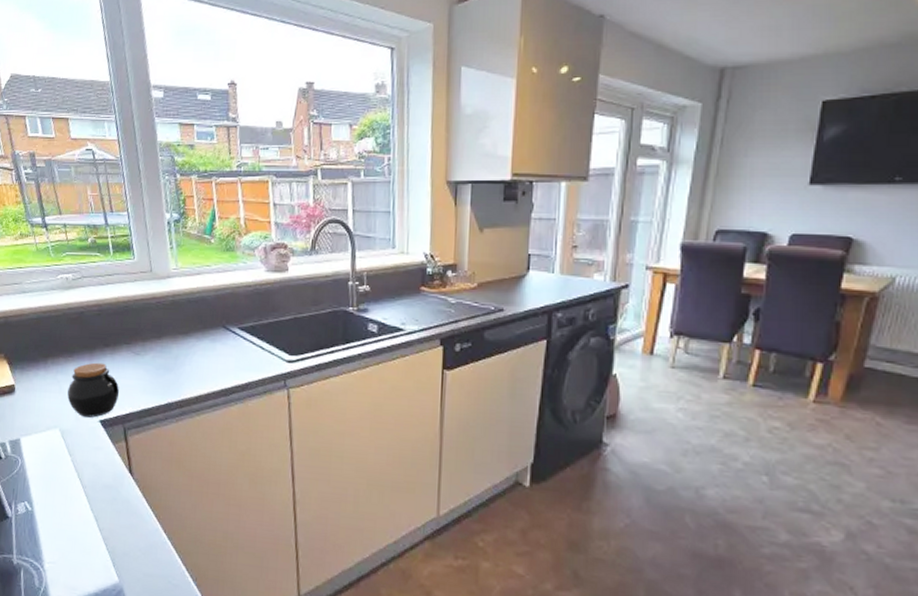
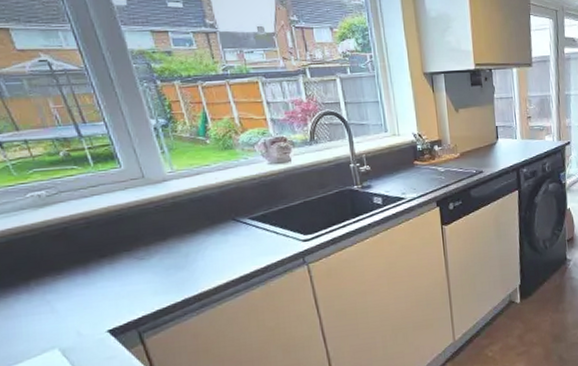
jar: present [67,362,119,418] -> none [62,274,126,331]

